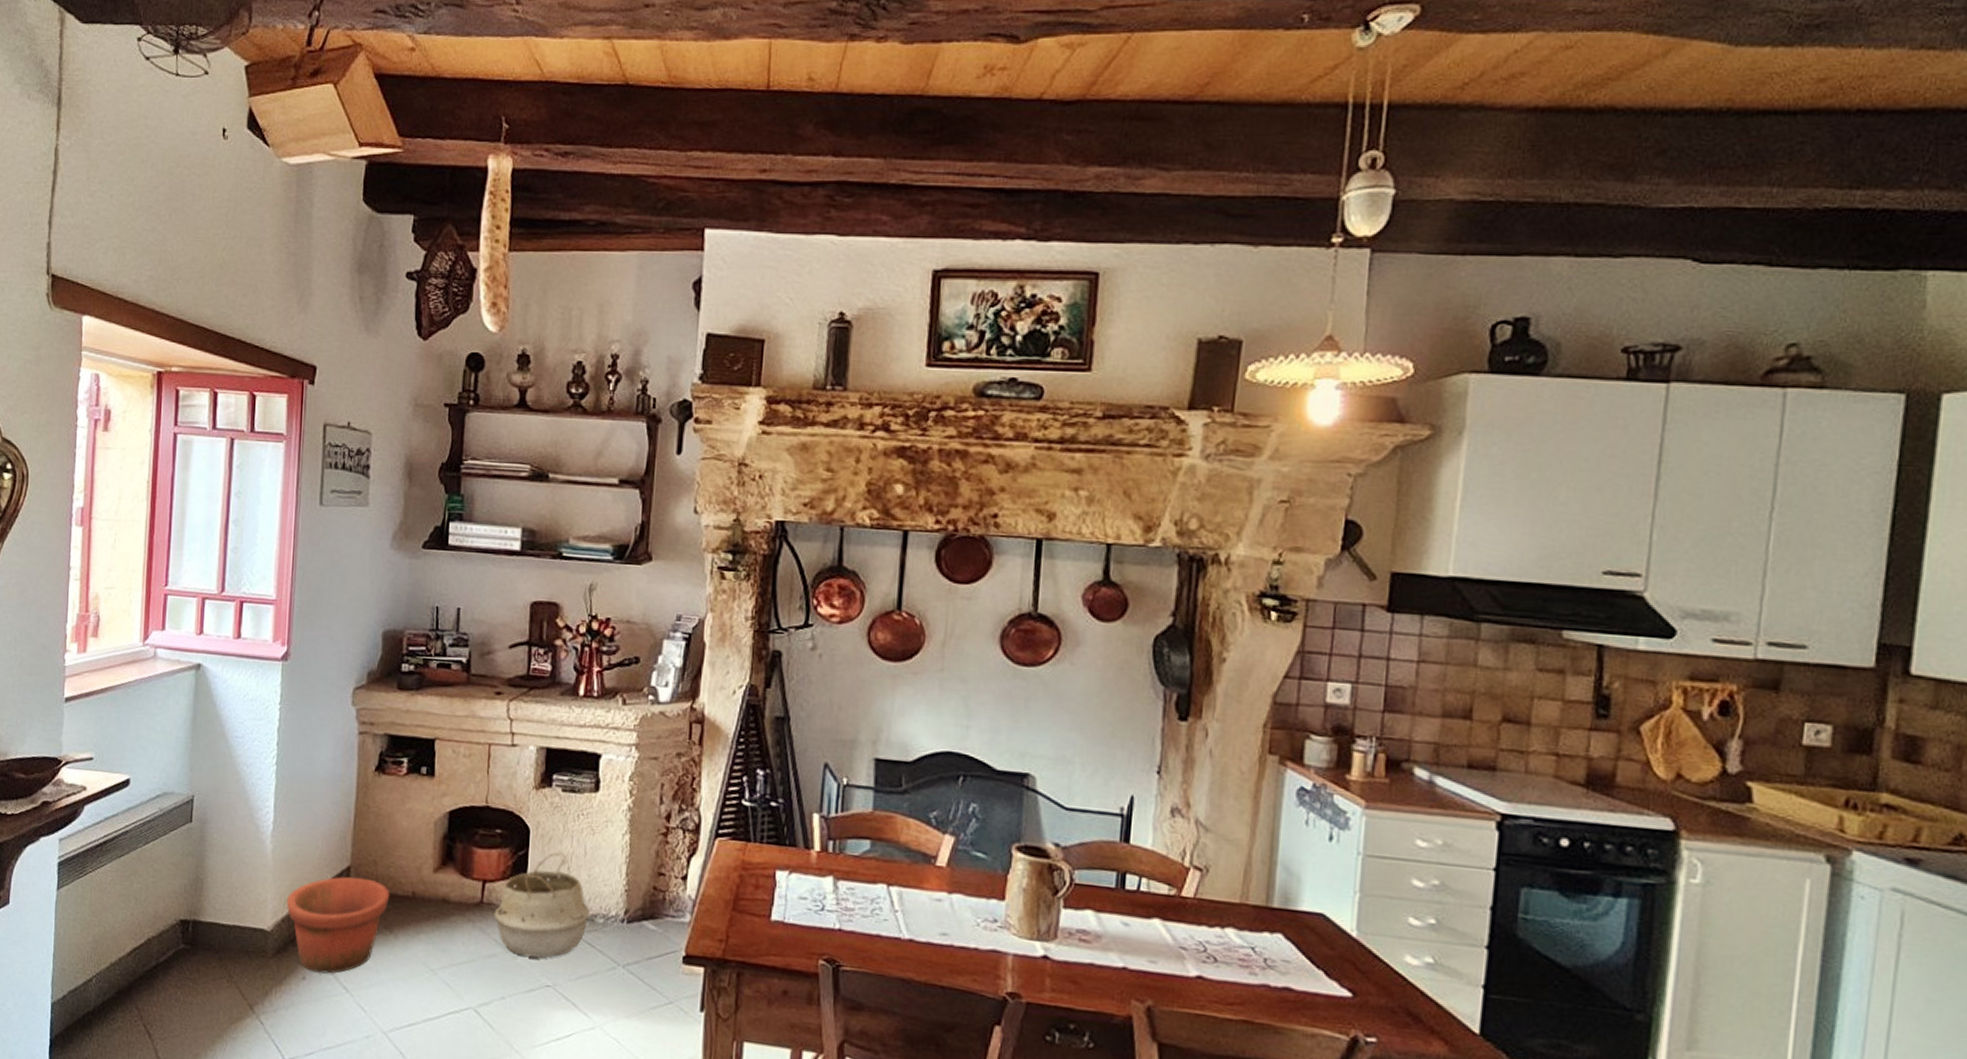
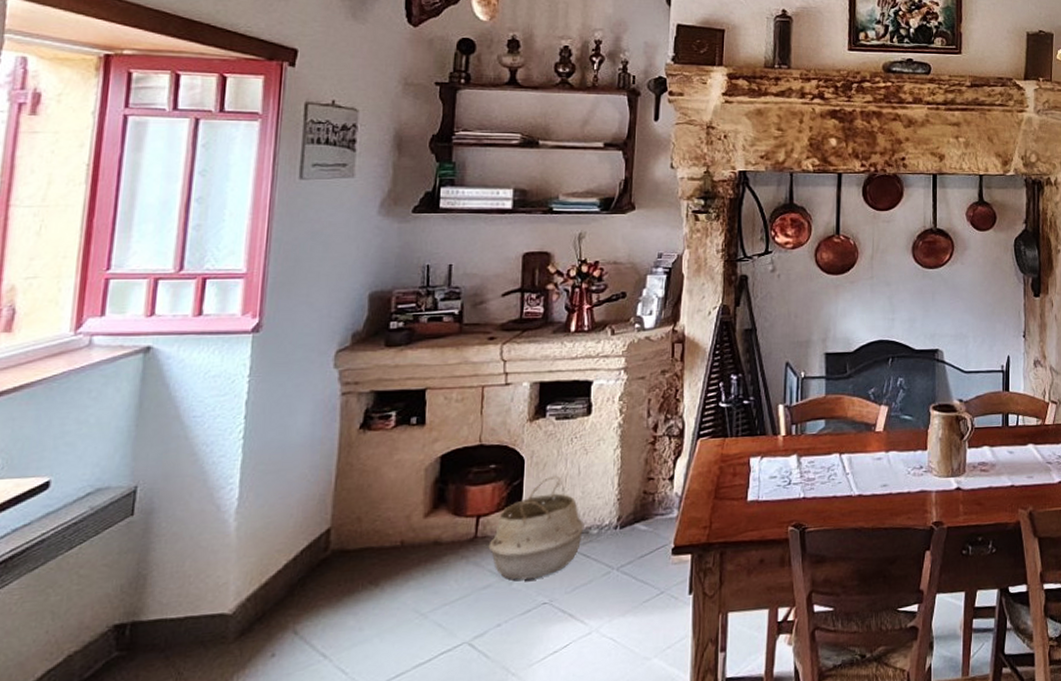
pot: present [286,876,390,974] -> none [252,536,376,646]

